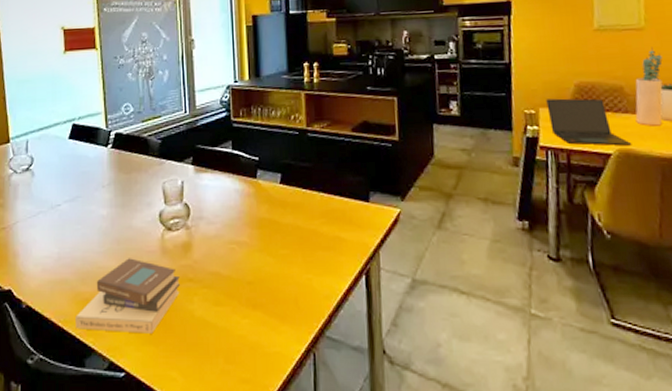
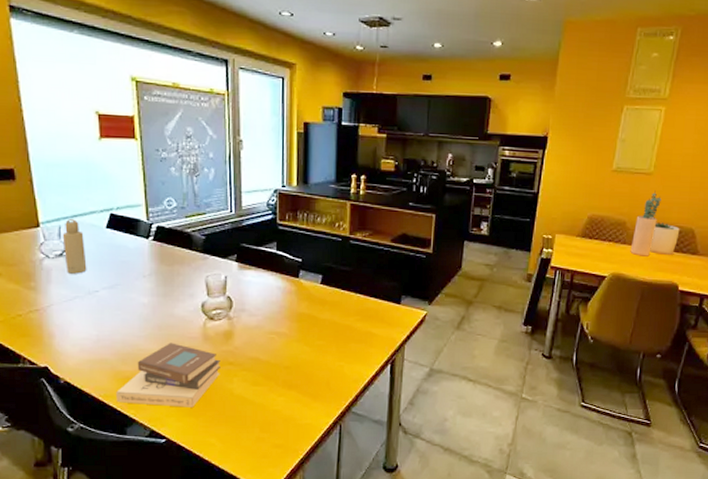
bottle: none [29,132,51,188] -> present [62,219,87,274]
laptop: present [546,98,632,146] -> none [562,227,624,271]

